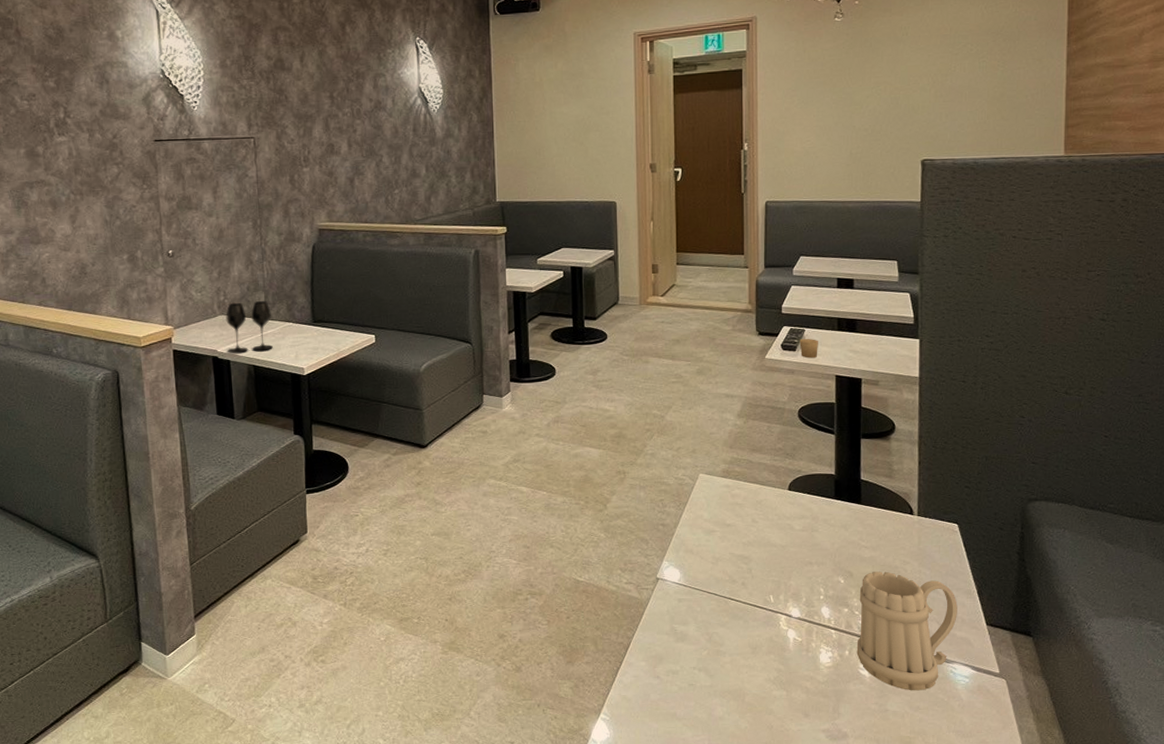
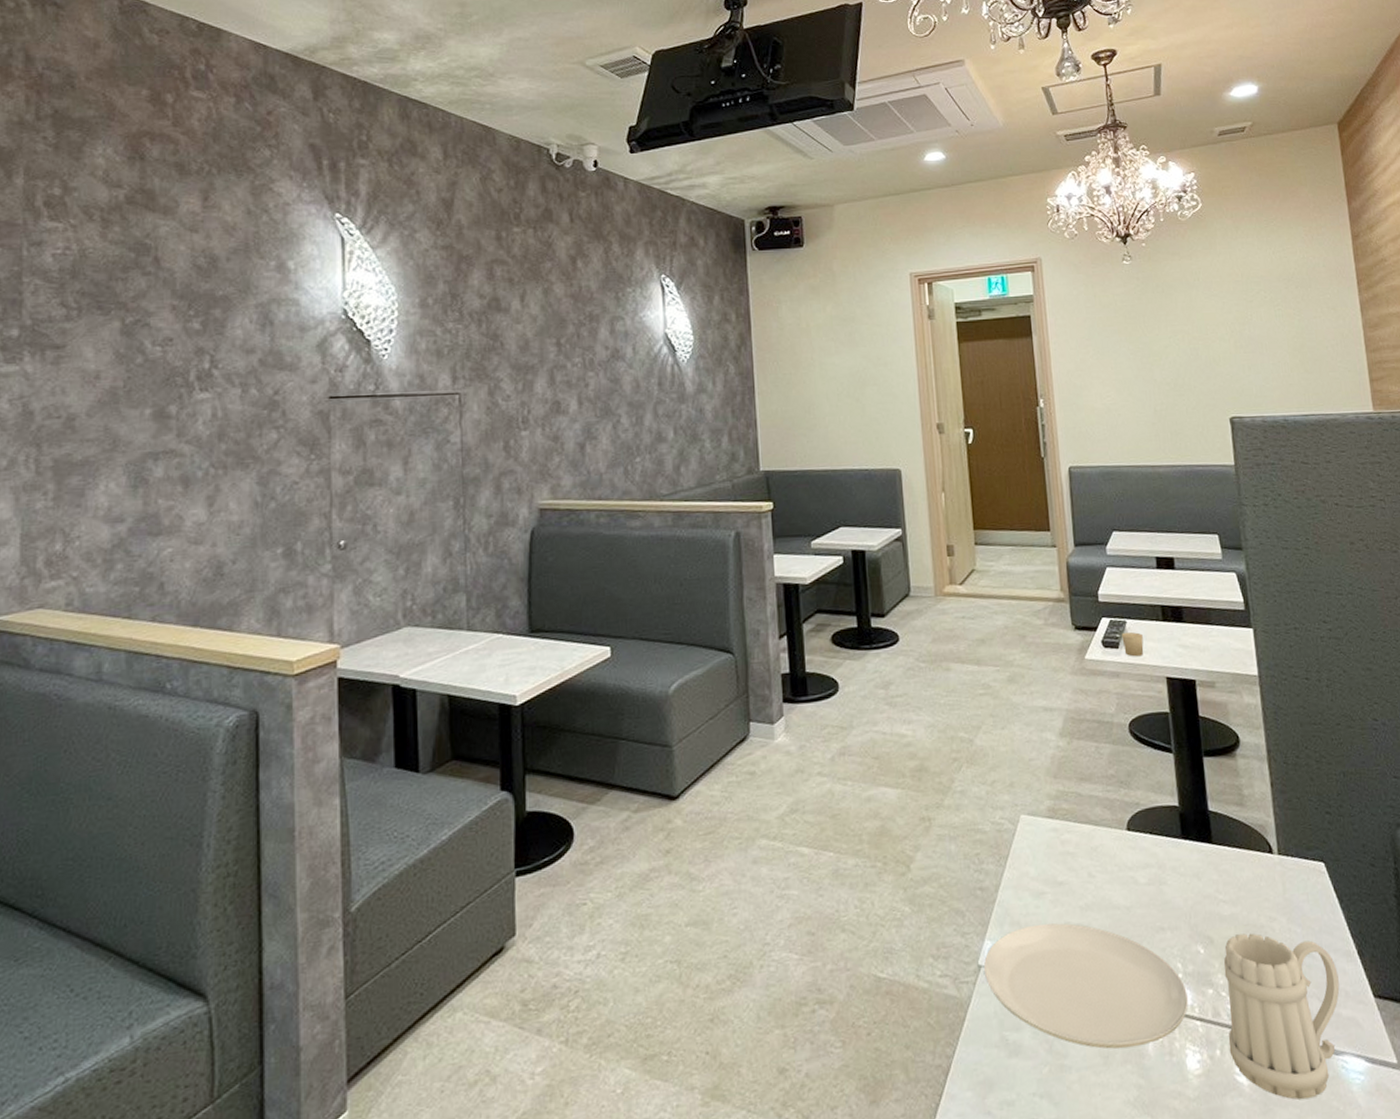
wine glass: present [226,300,273,353] -> none [413,604,475,679]
plate: none [661,552,826,644] -> present [984,923,1188,1049]

